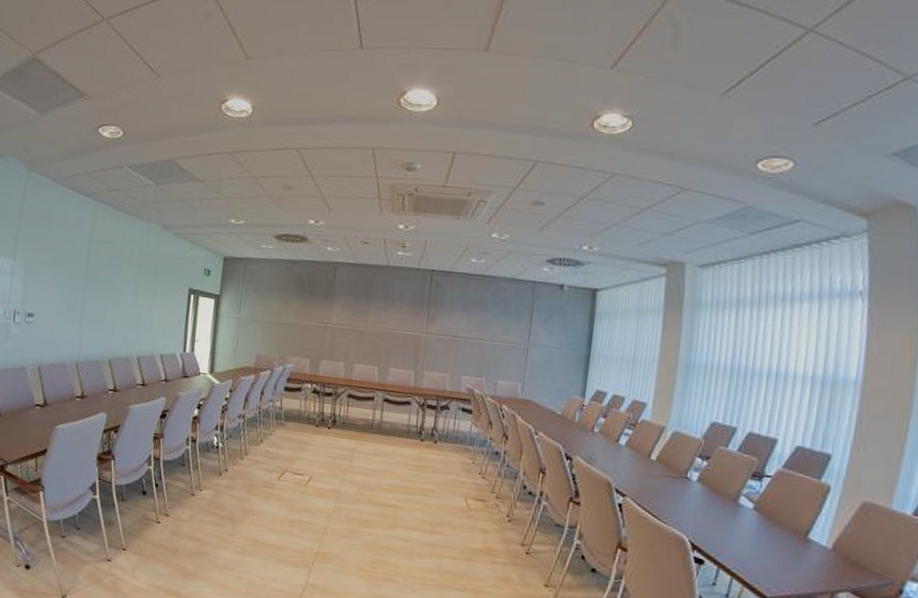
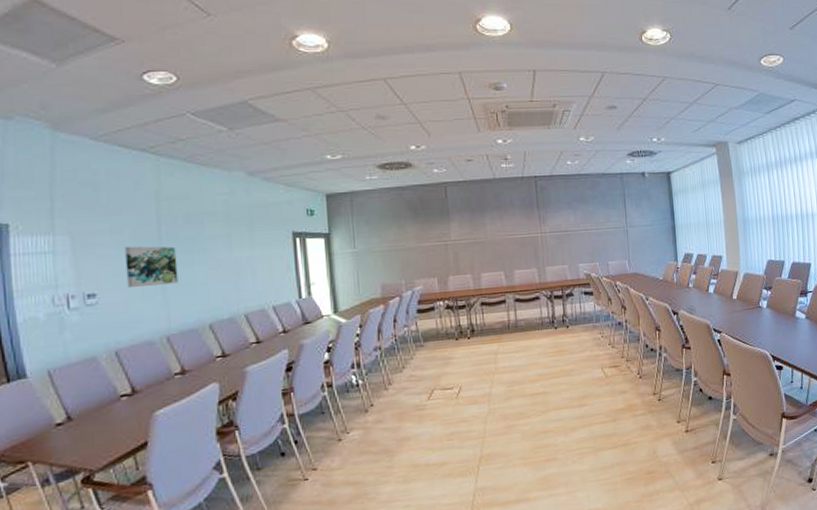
wall art: none [56,277,96,317] -> present [124,246,179,287]

